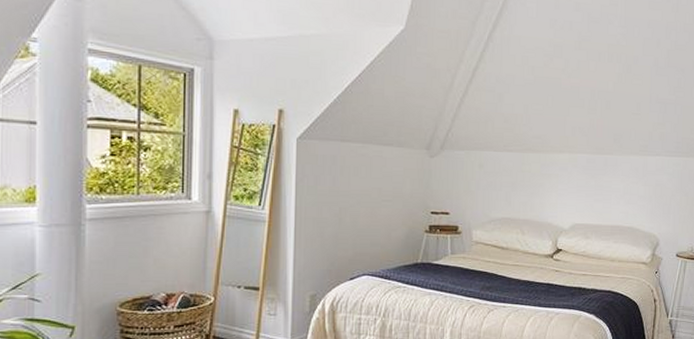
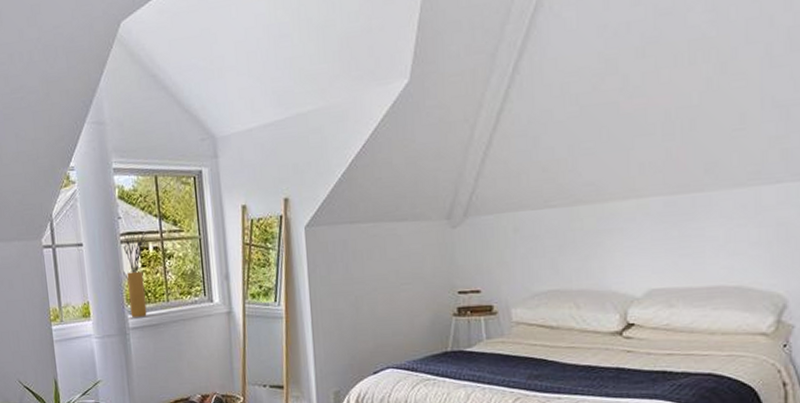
vase: none [89,119,121,209] -> present [123,231,147,318]

